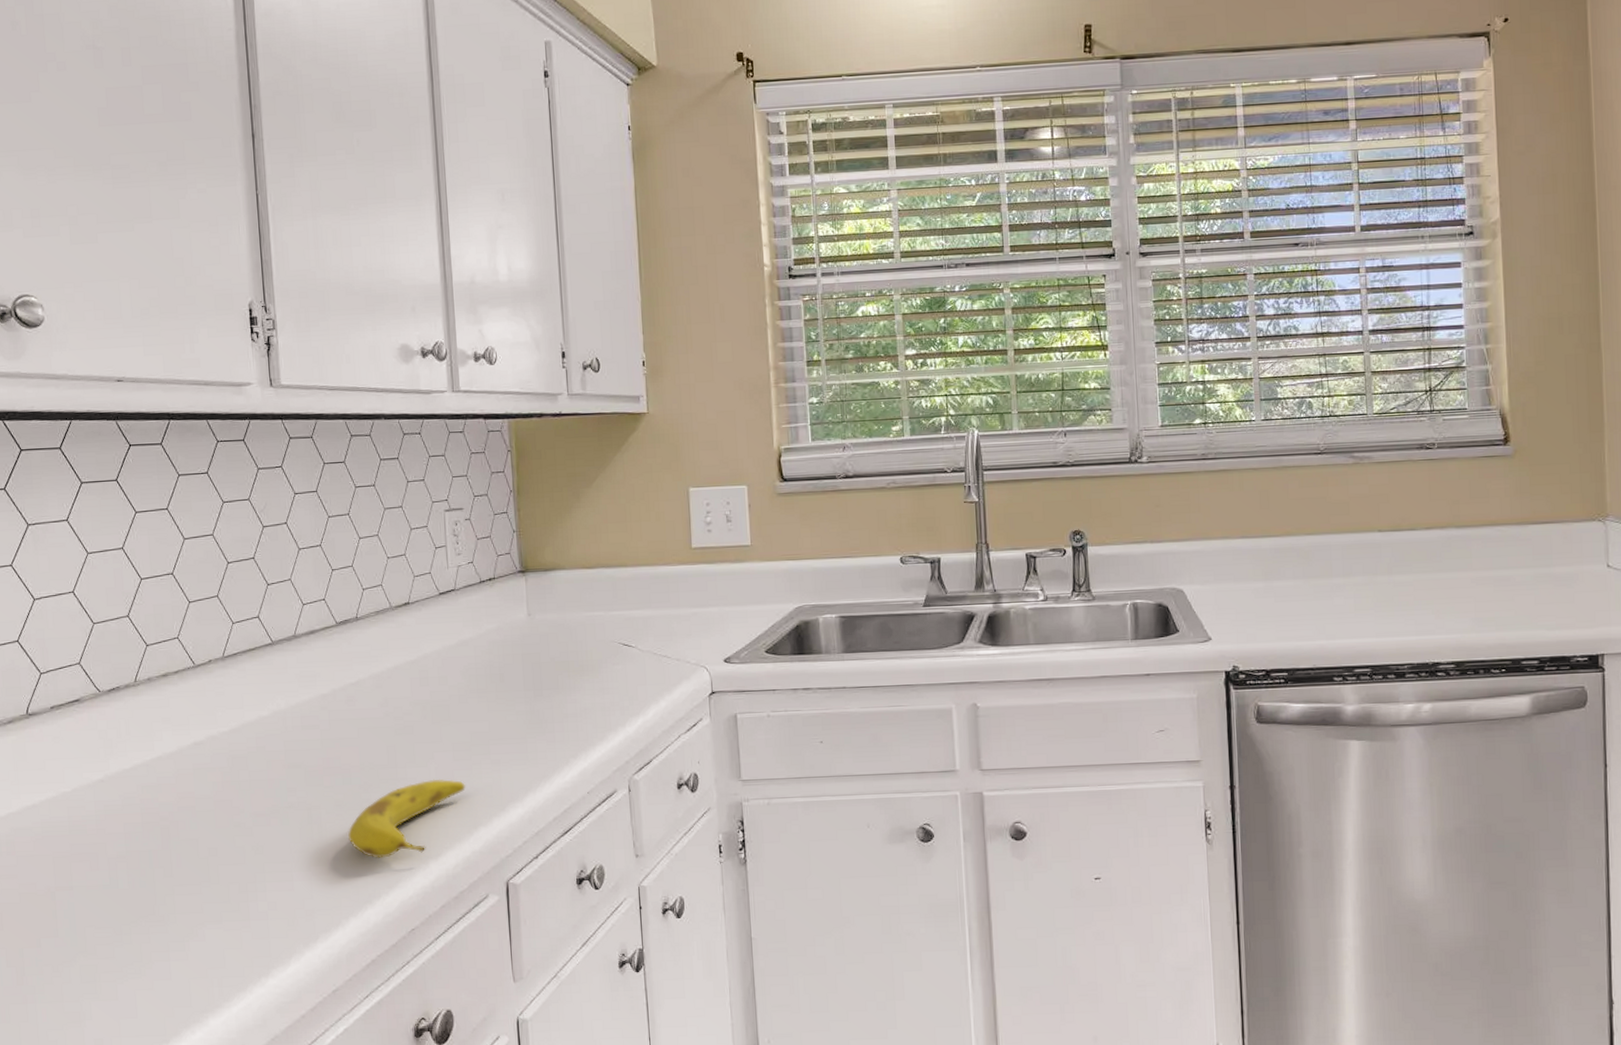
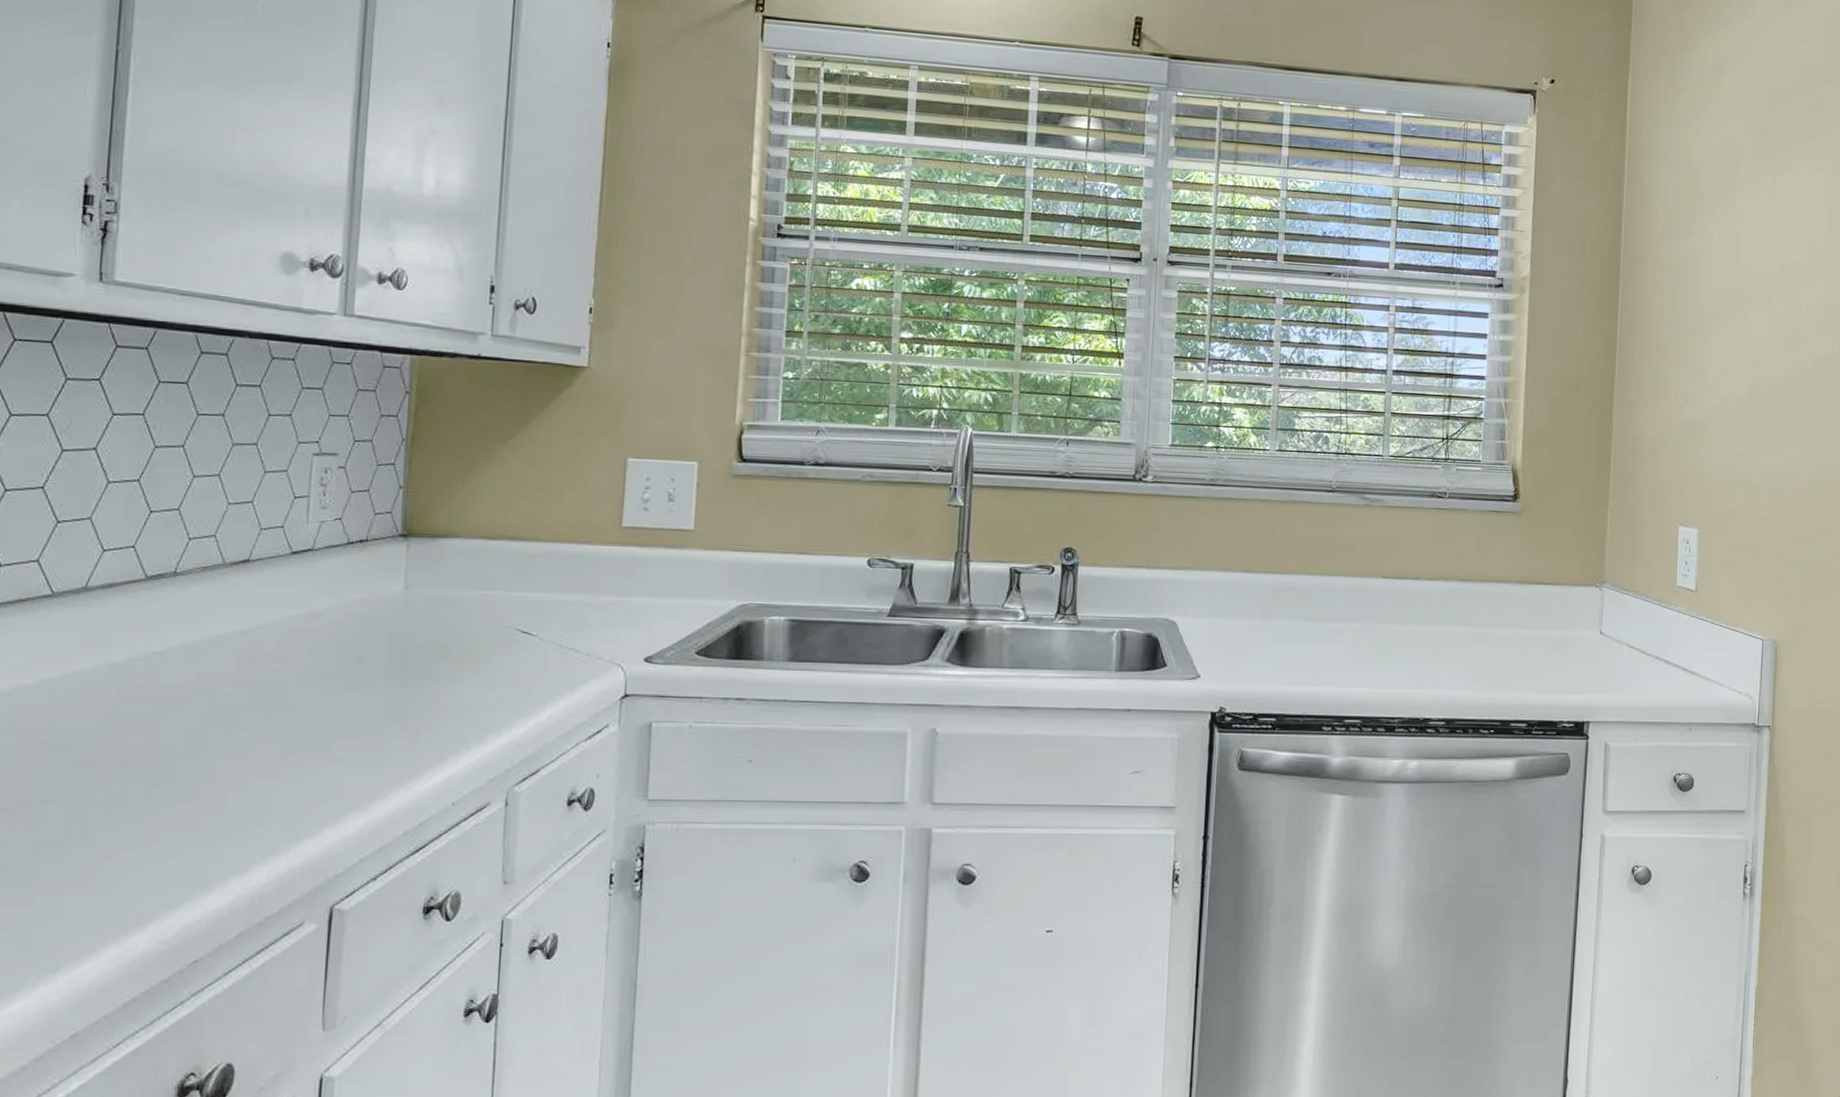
fruit: present [348,779,466,858] -> none [122,776,293,871]

